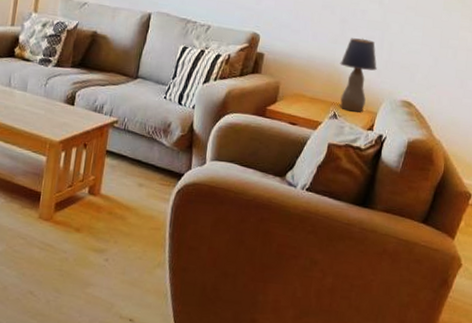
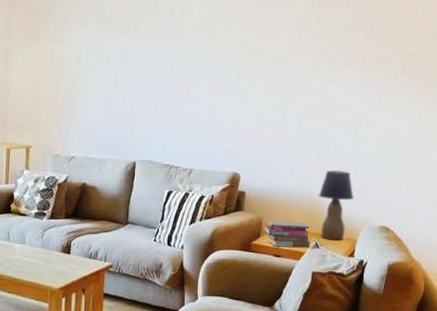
books: none [281,85,329,117] -> present [264,220,310,248]

